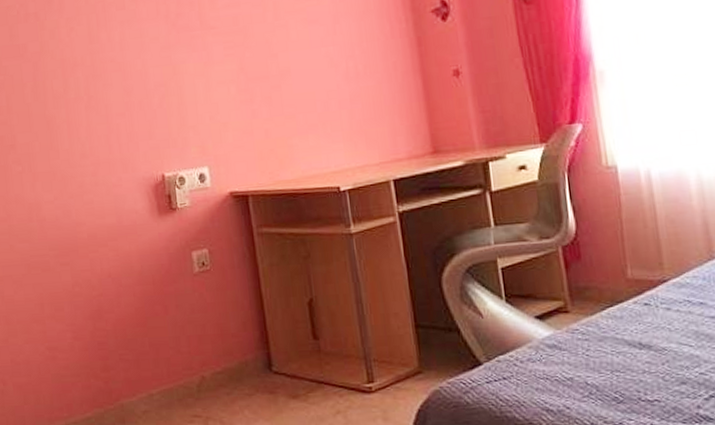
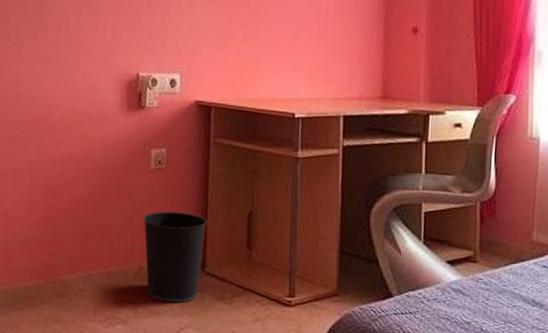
wastebasket: none [196,312,269,410] -> present [143,211,208,303]

